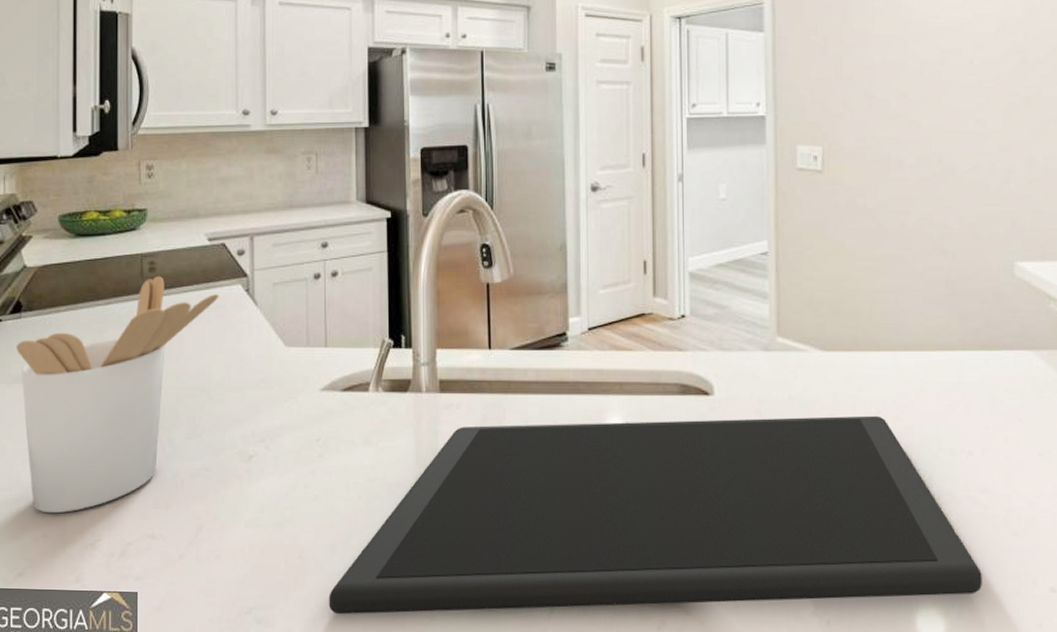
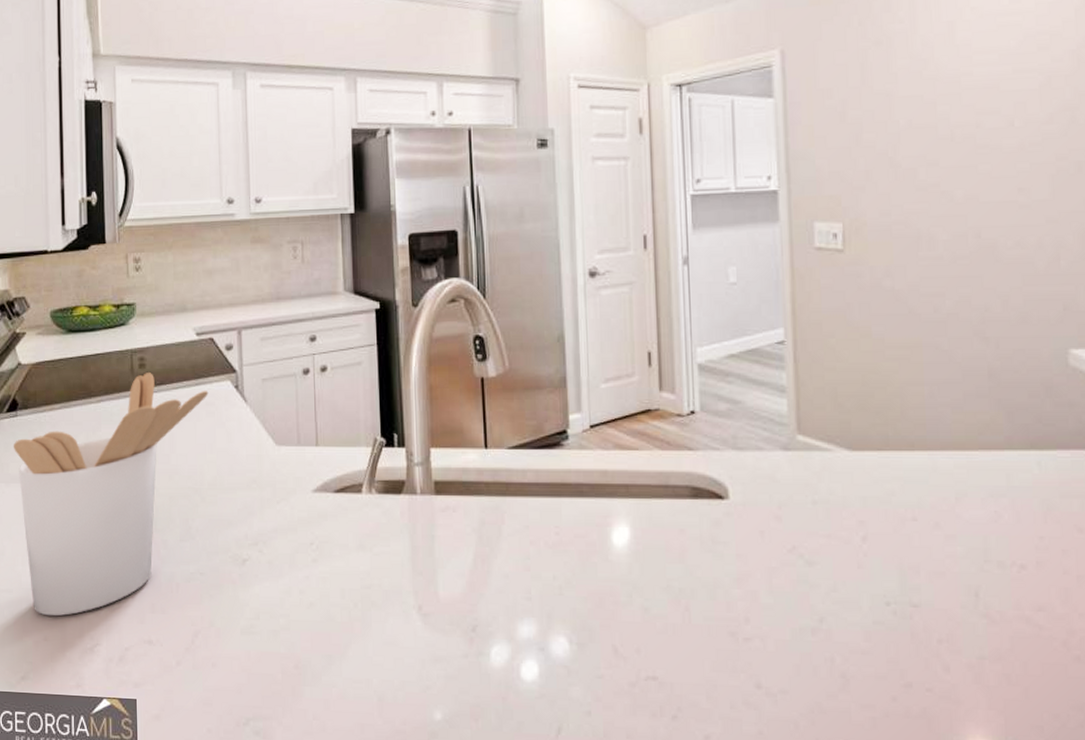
cutting board: present [329,415,982,615] -> none [326,522,1040,729]

